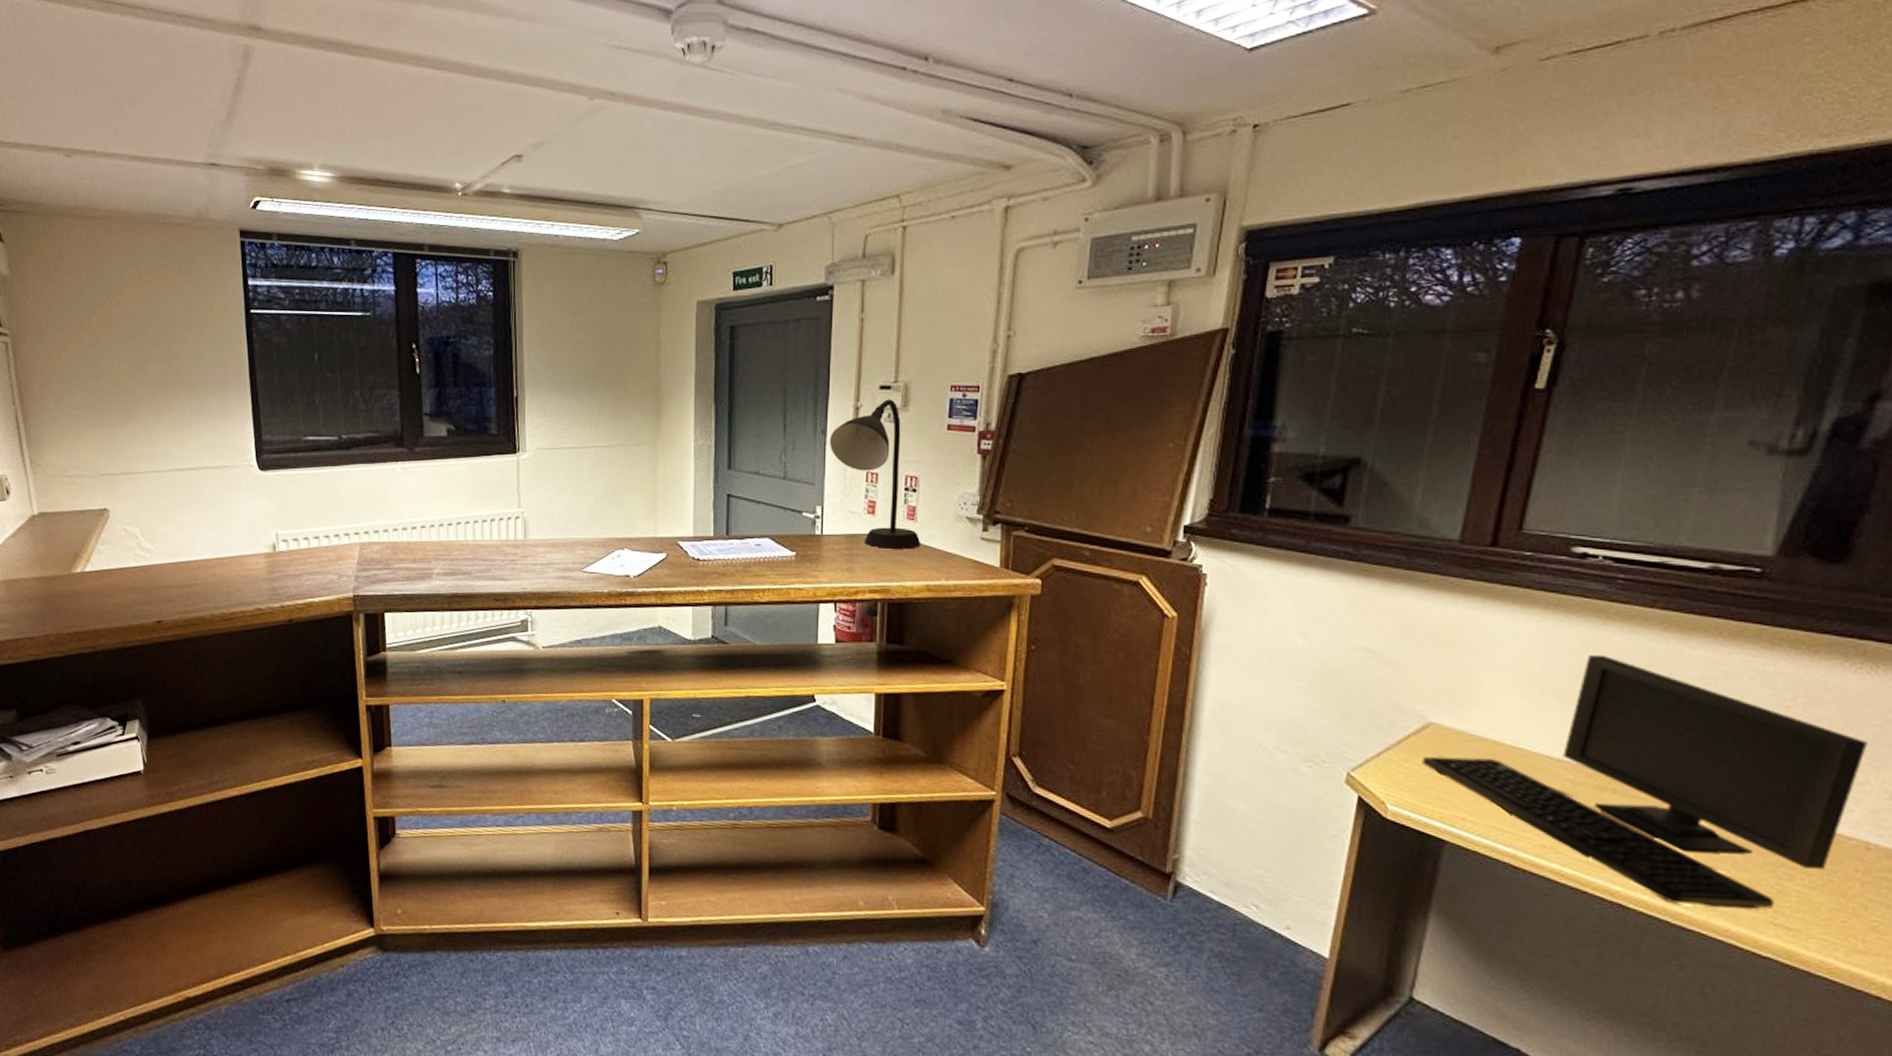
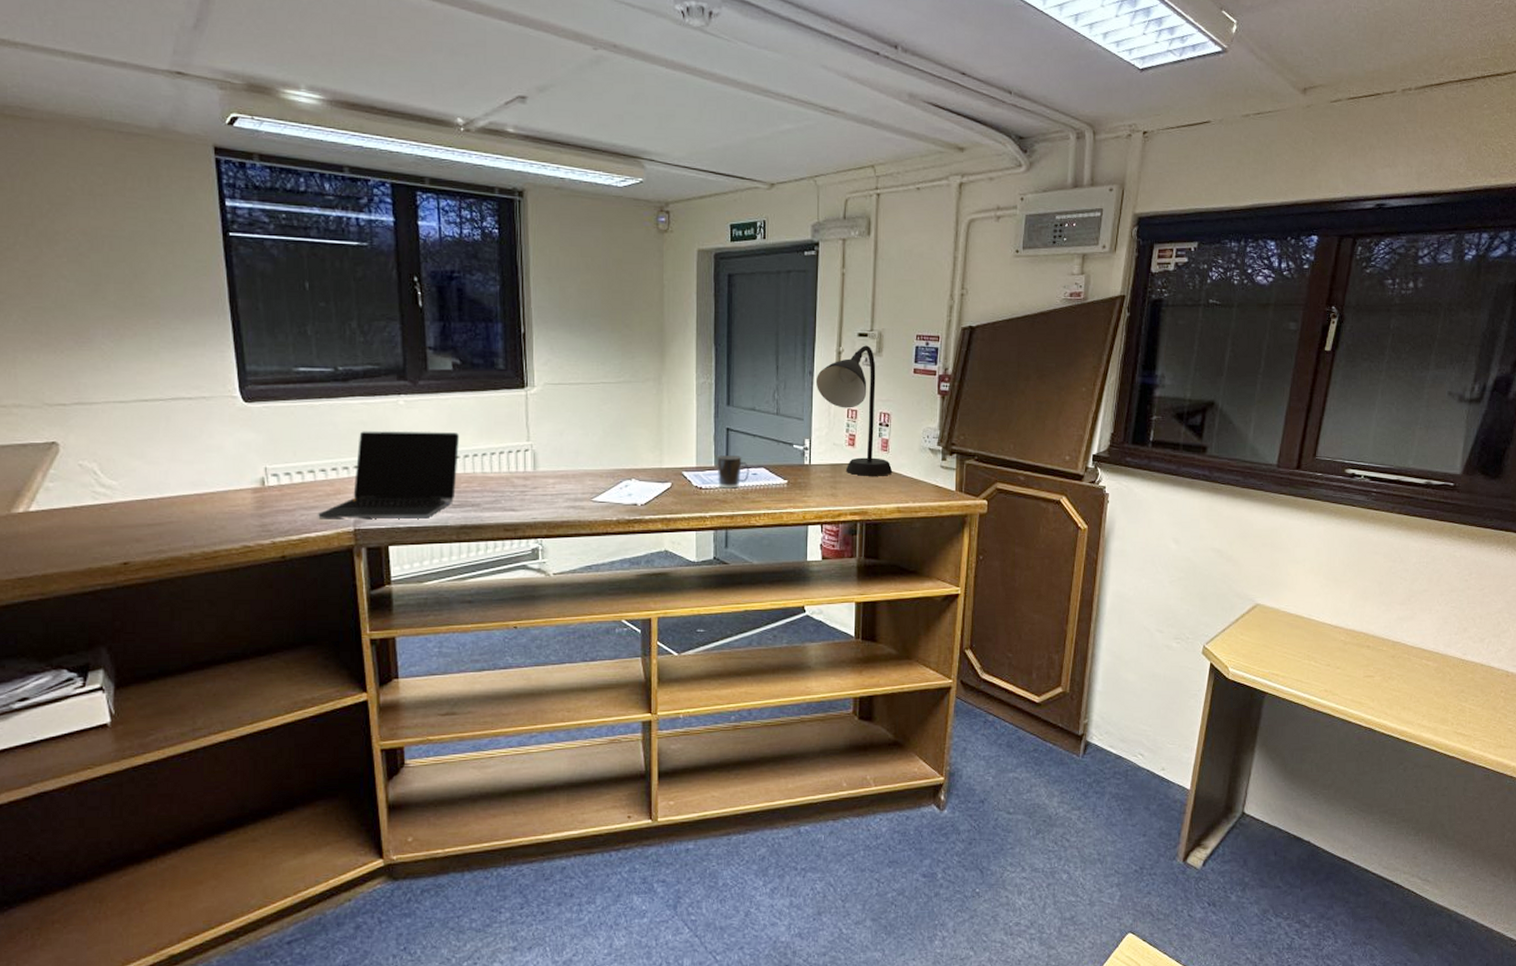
laptop: none [322,498,452,586] -> present [318,431,459,519]
mug: none [716,524,752,561] -> present [717,455,749,489]
computer keyboard: present [1422,756,1774,909] -> none [1252,629,1457,725]
computer monitor: present [1563,654,1868,869] -> none [1338,548,1509,692]

